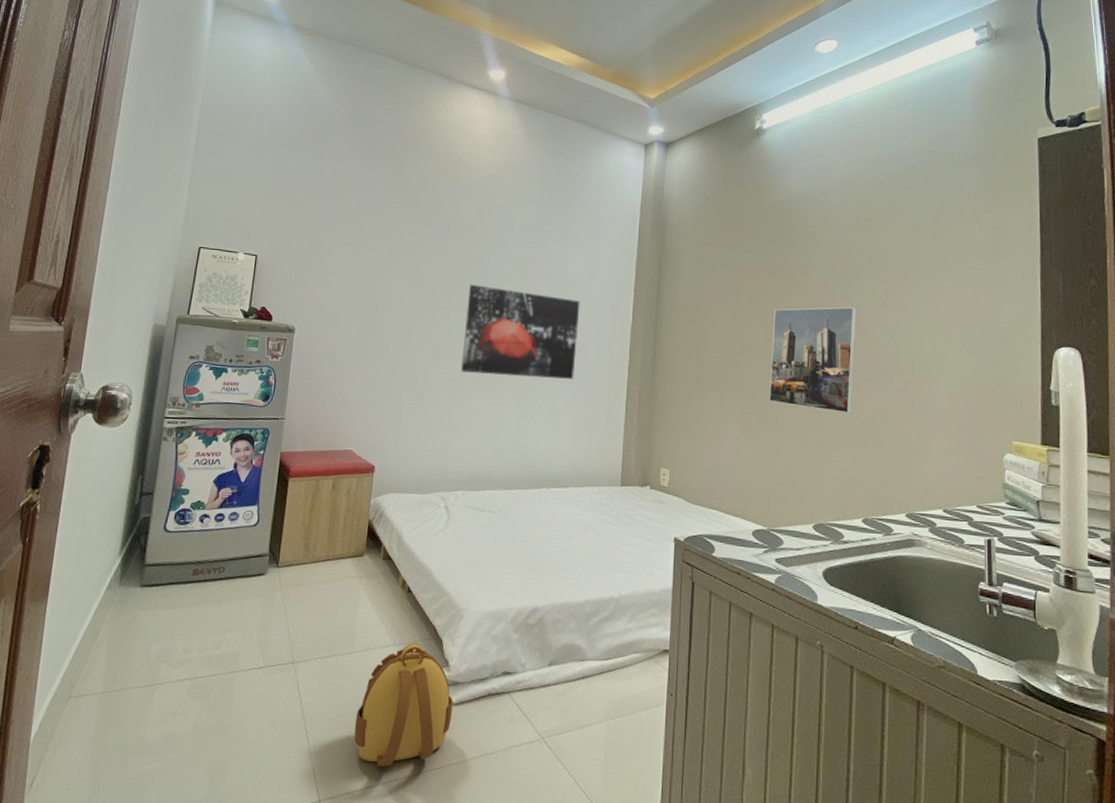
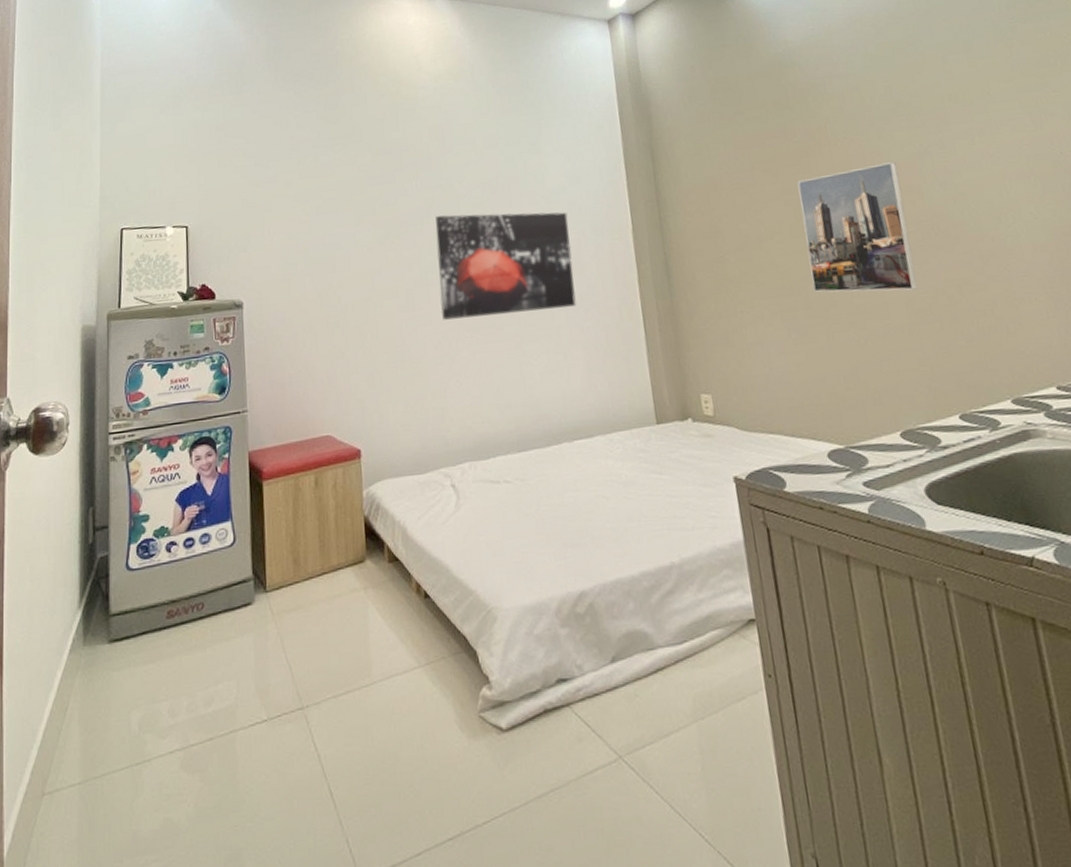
backpack: present [354,643,454,767] -> none [387,660,505,825]

